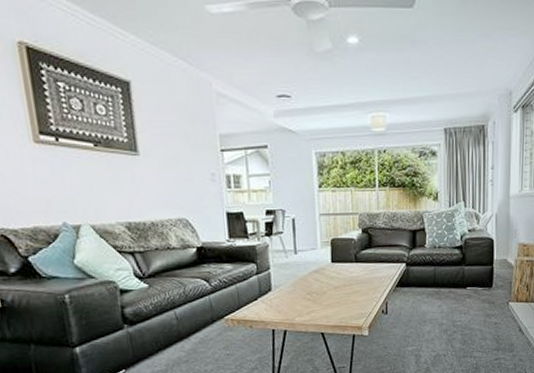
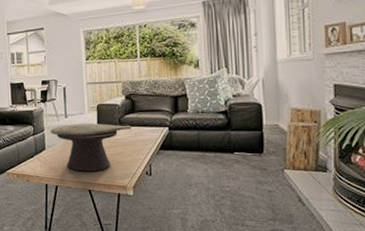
decorative bowl: none [277,259,368,314] -> present [50,123,132,172]

